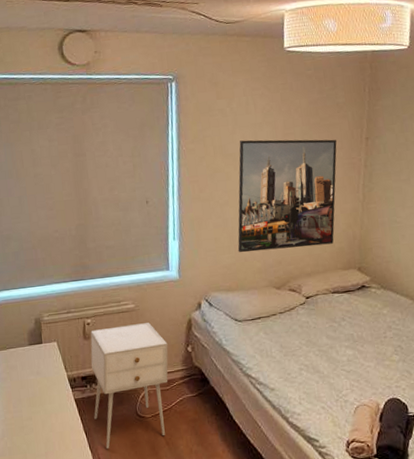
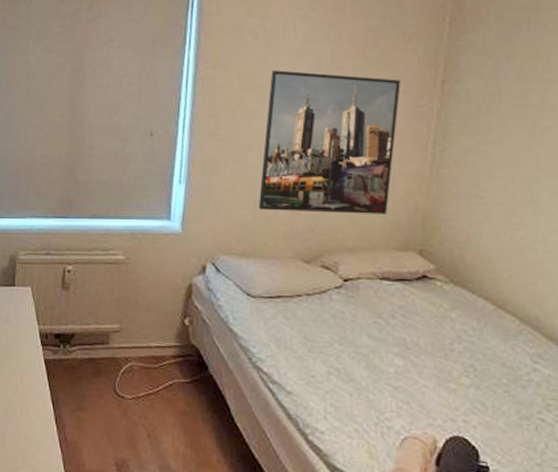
nightstand: present [90,322,168,449] -> none [65,279,161,428]

